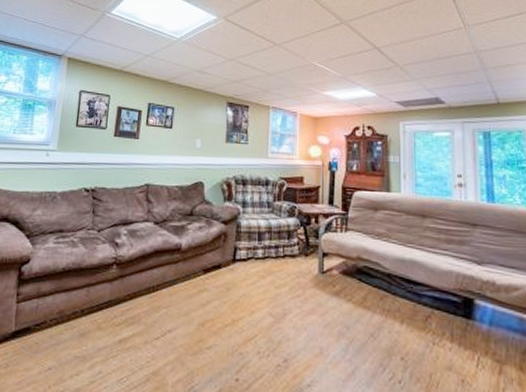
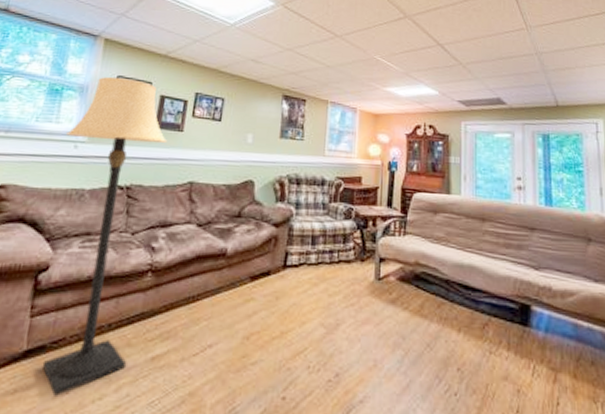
lamp: none [28,91,126,371] -> present [42,76,168,396]

